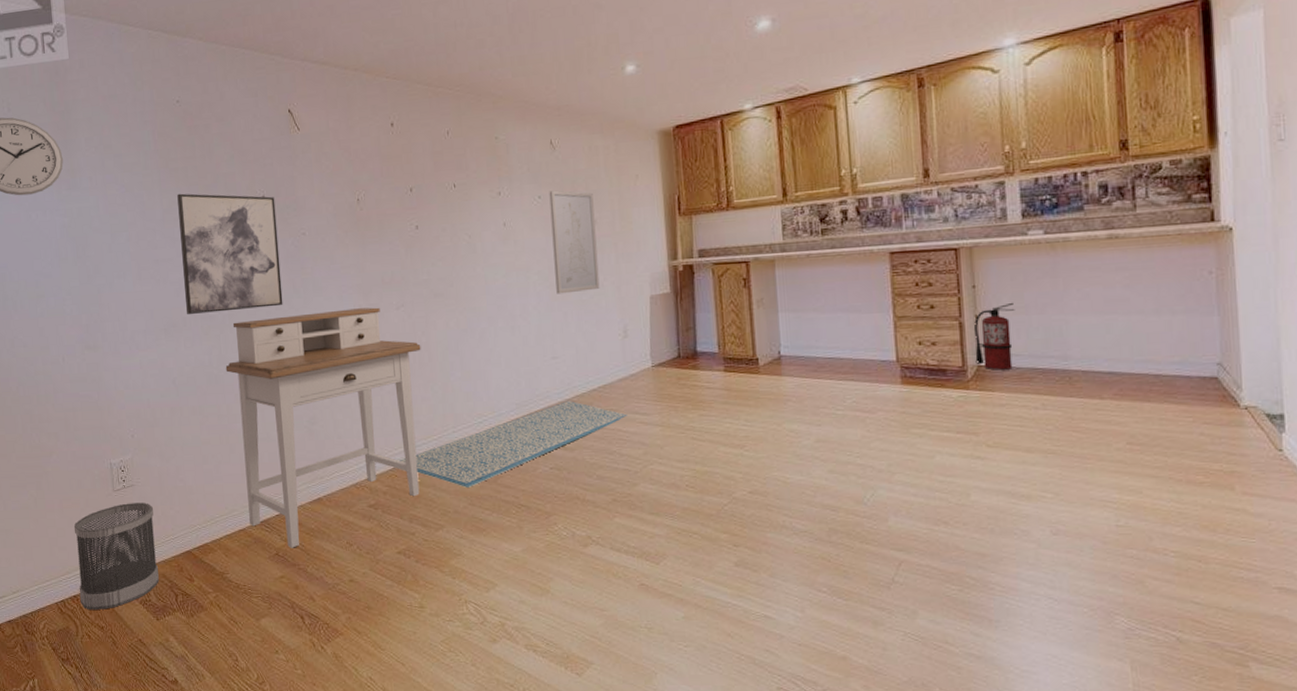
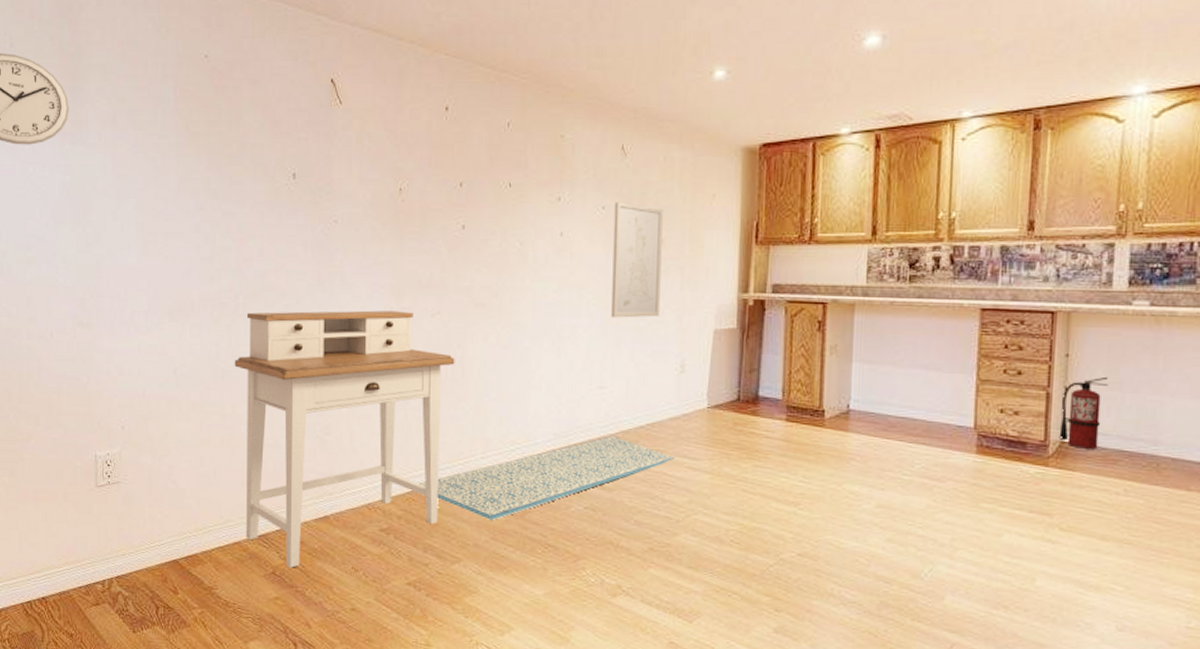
wastebasket: present [73,502,159,610] -> none [48,501,139,616]
wall art: present [177,193,283,315] -> none [195,161,307,300]

